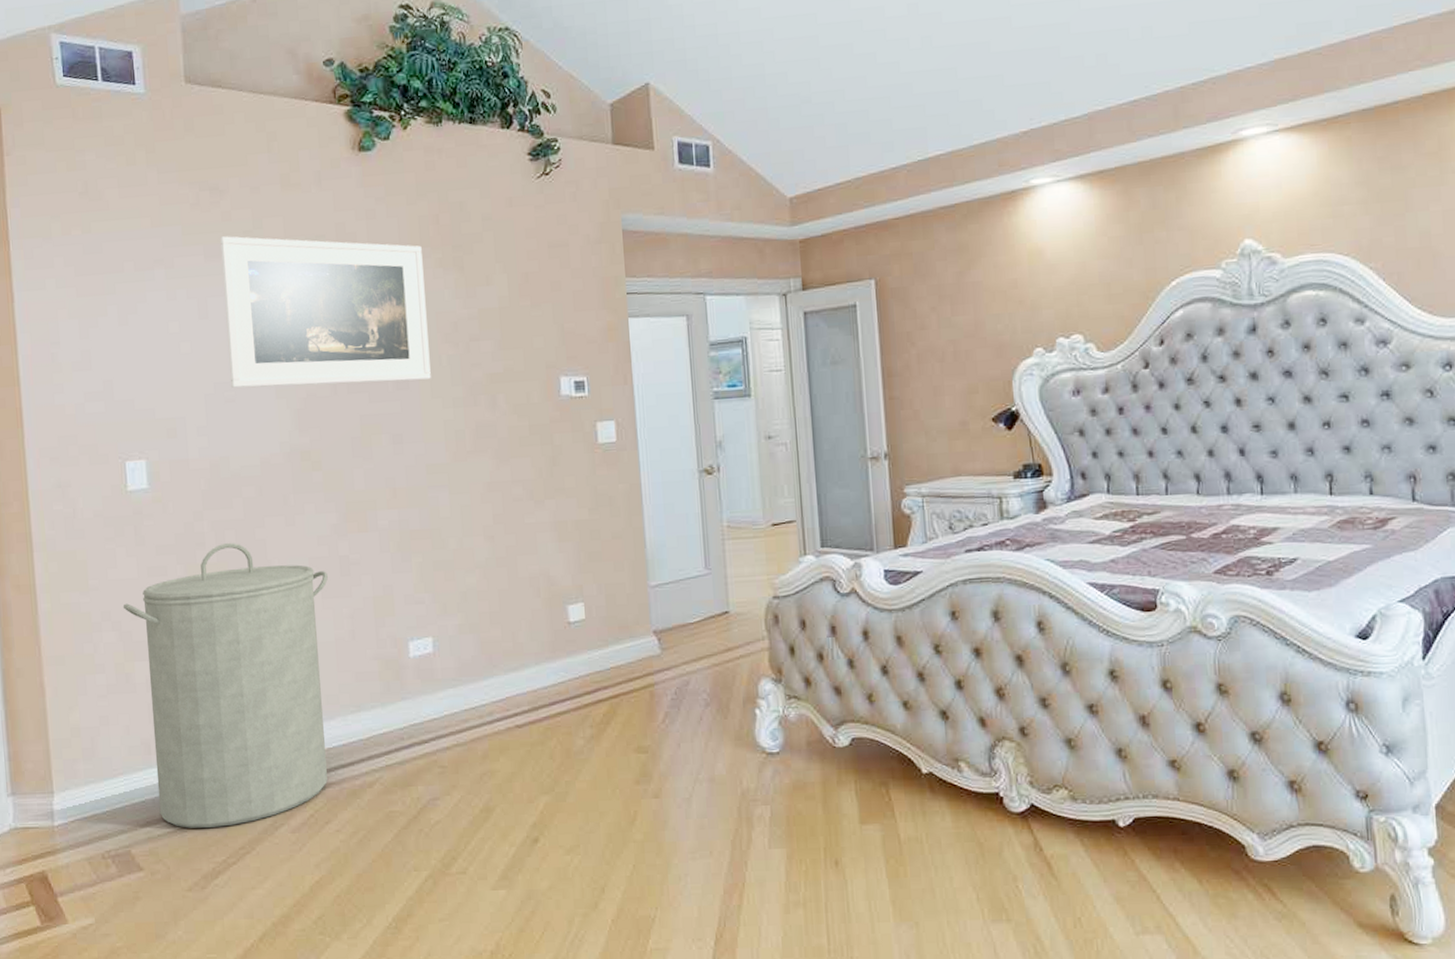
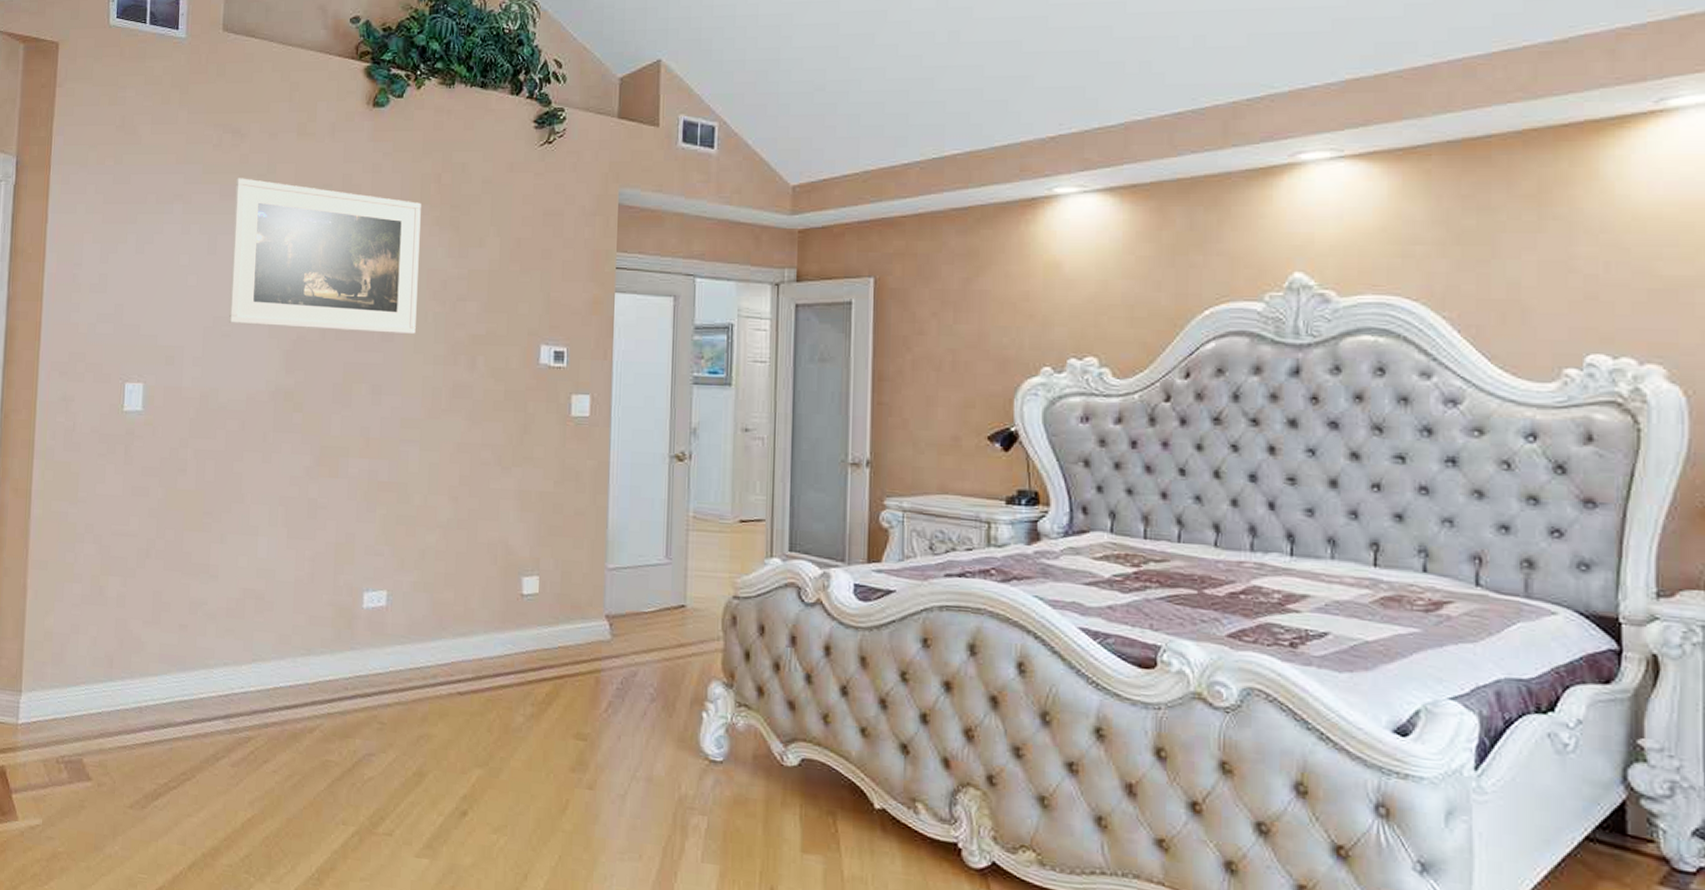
laundry hamper: present [123,542,328,828] -> none [105,471,295,750]

